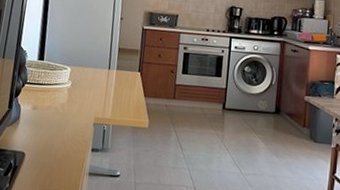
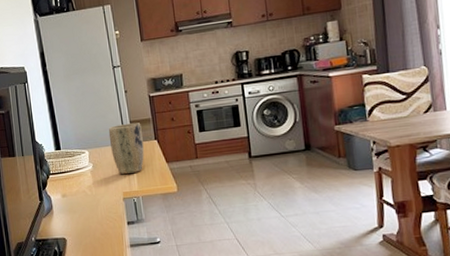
plant pot: none [93,49,129,101] -> present [108,123,144,175]

